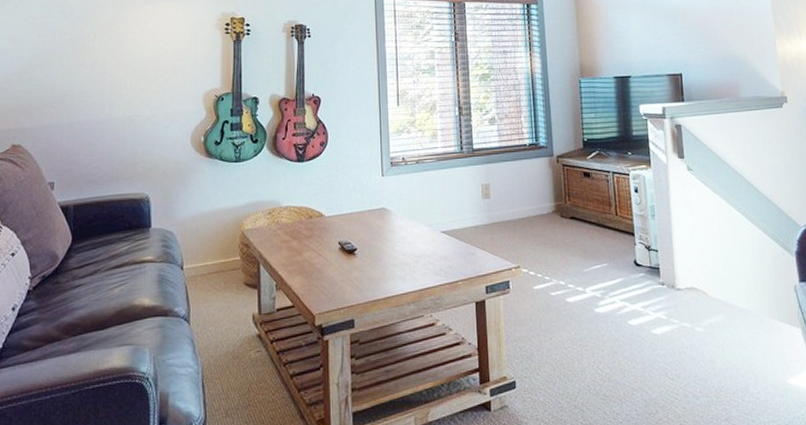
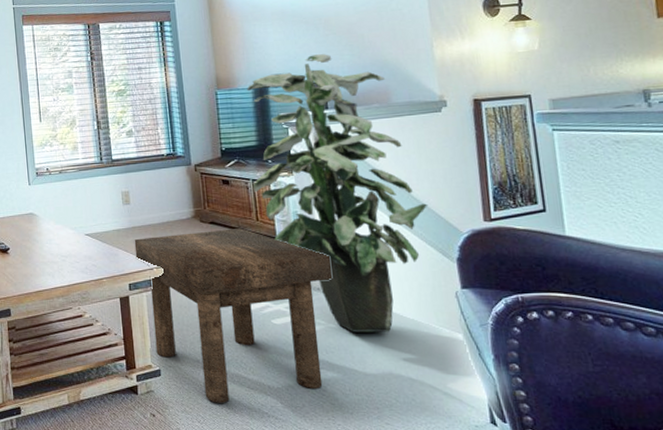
stool: none [493,224,685,415] -> present [134,228,332,403]
indoor plant: none [609,46,771,331] -> present [246,54,428,332]

